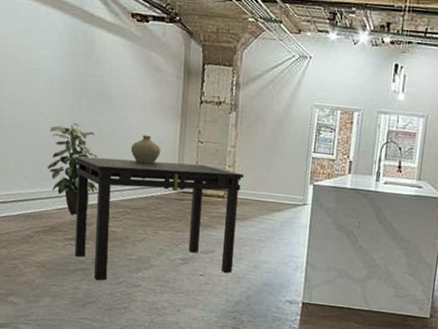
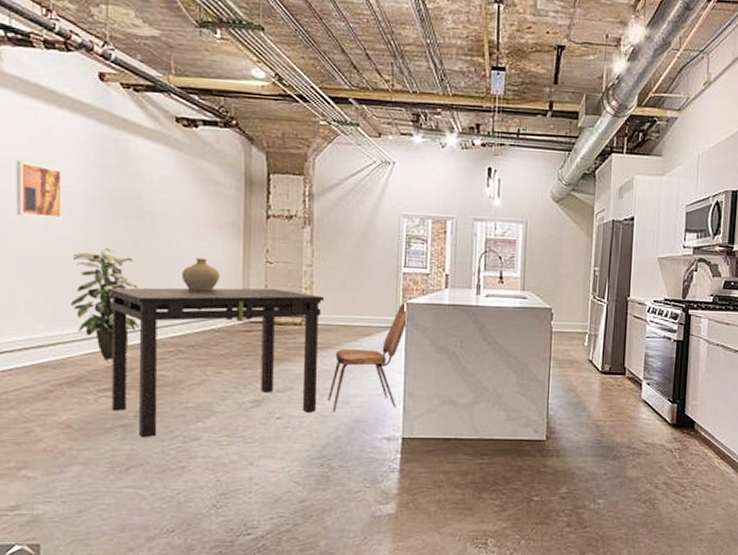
wall art: none [10,48,45,98] -> present [16,160,64,219]
dining chair: none [242,184,314,276] -> present [328,302,408,413]

